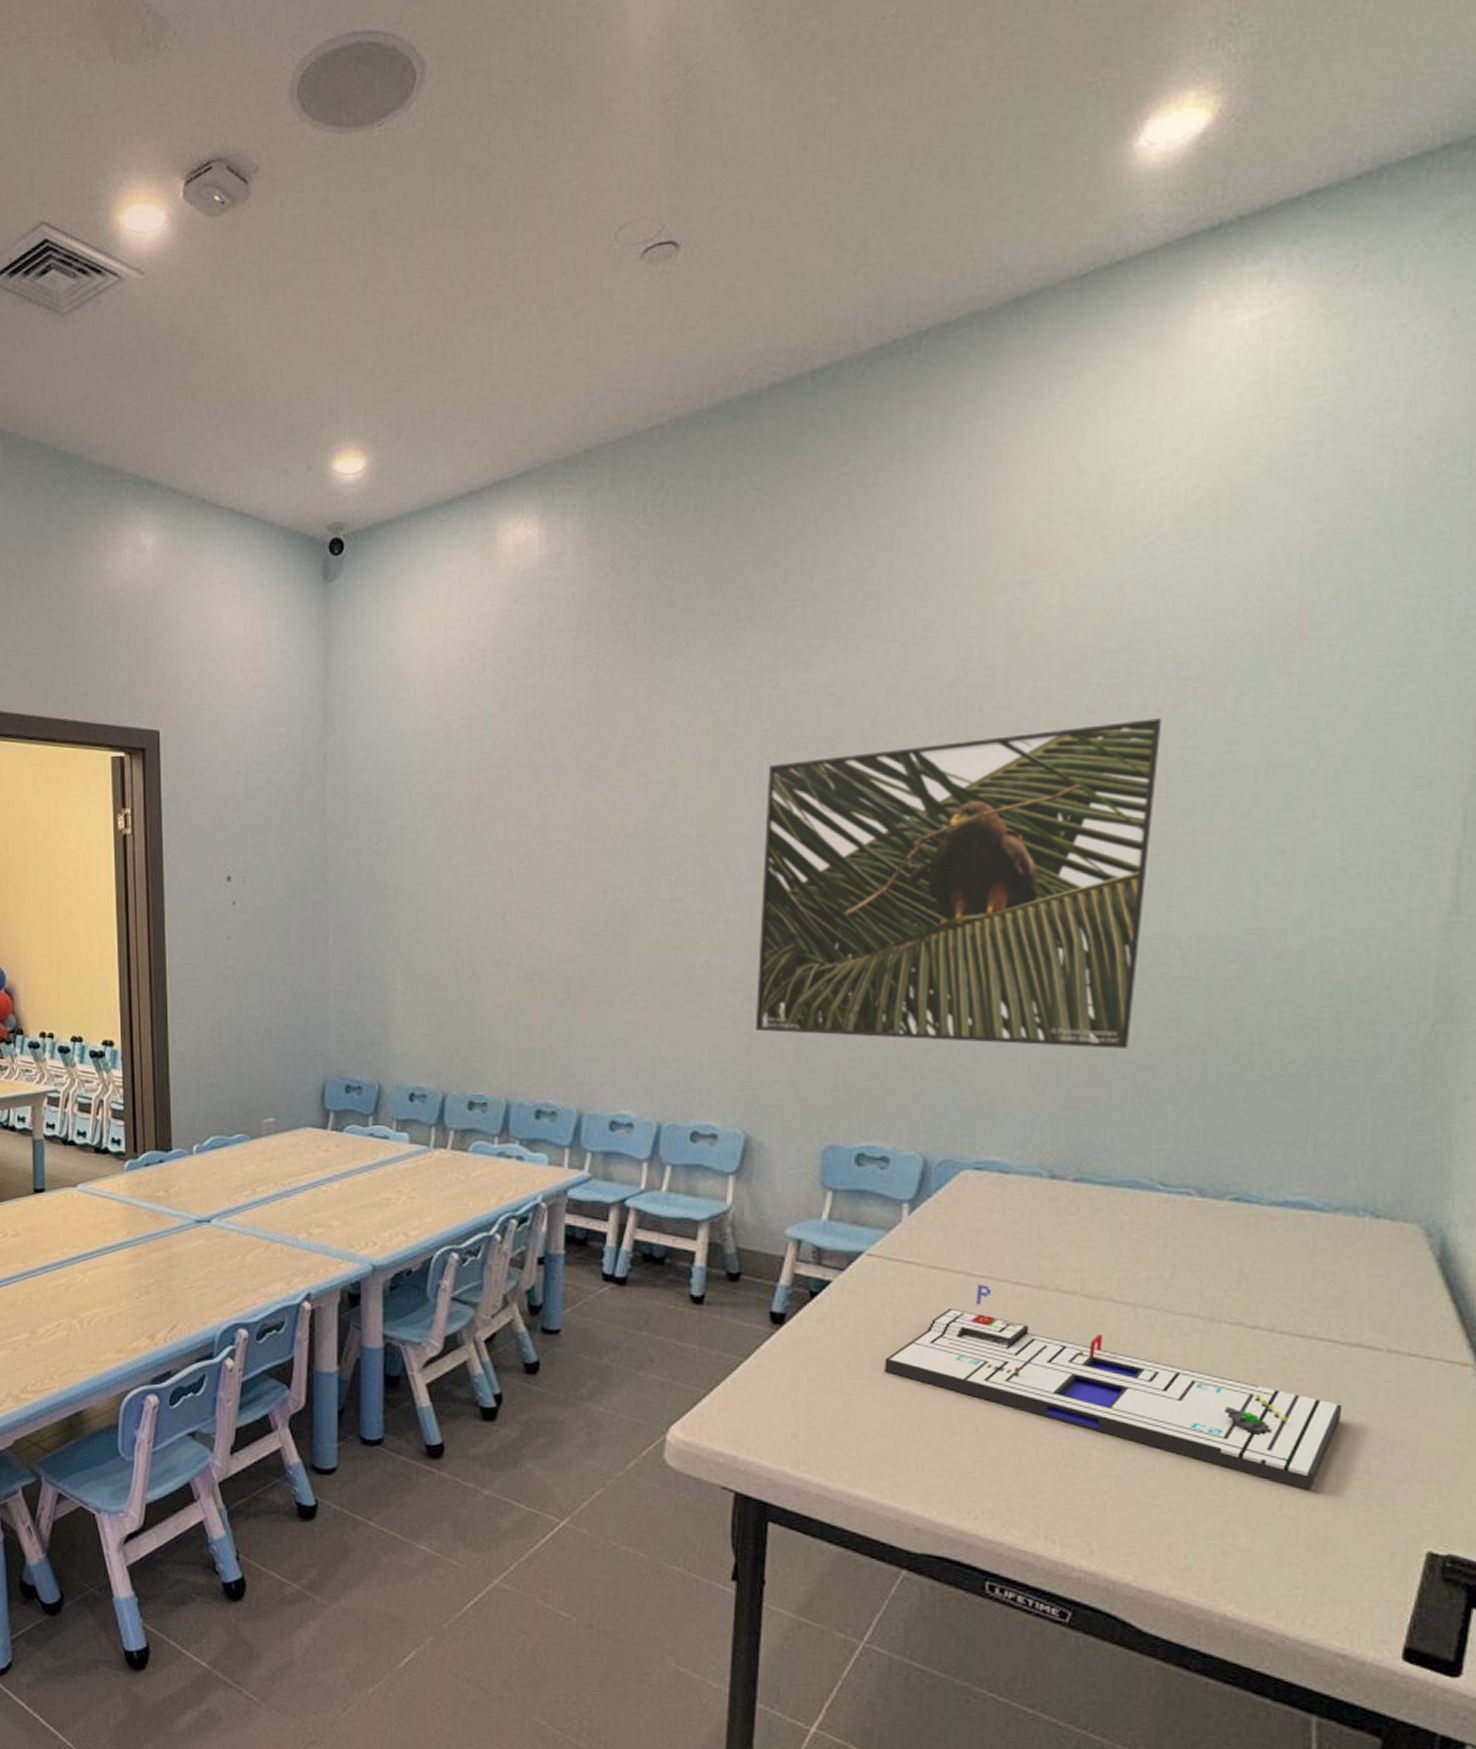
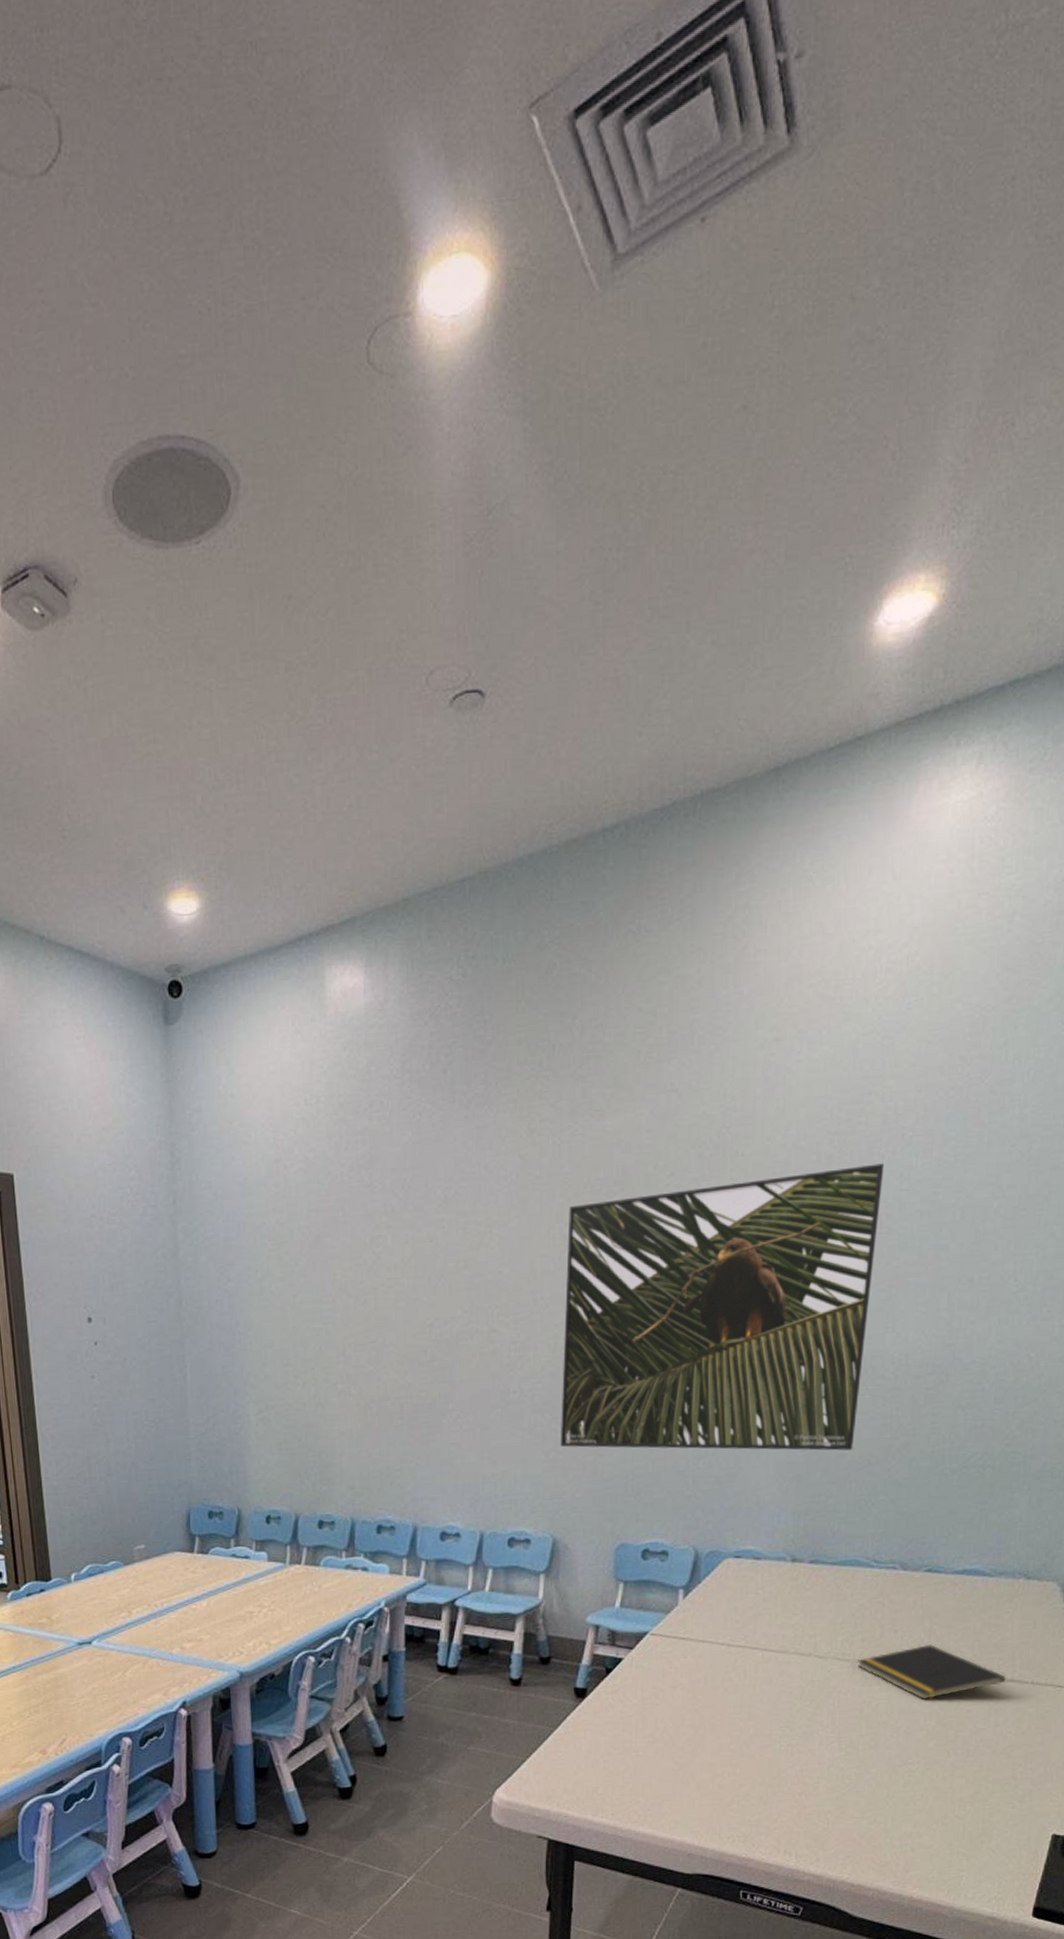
board game: present [884,1285,1343,1489] -> none [664,1653,999,1795]
notepad: none [1141,1290,1351,1362] -> present [858,1643,1007,1700]

